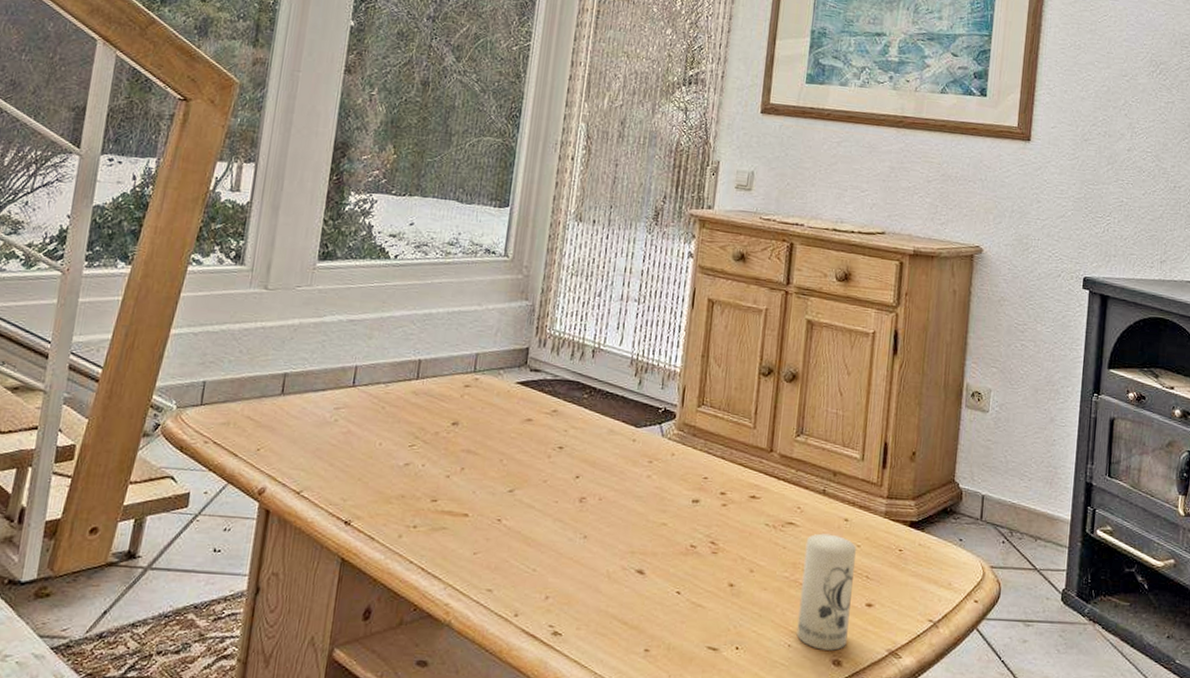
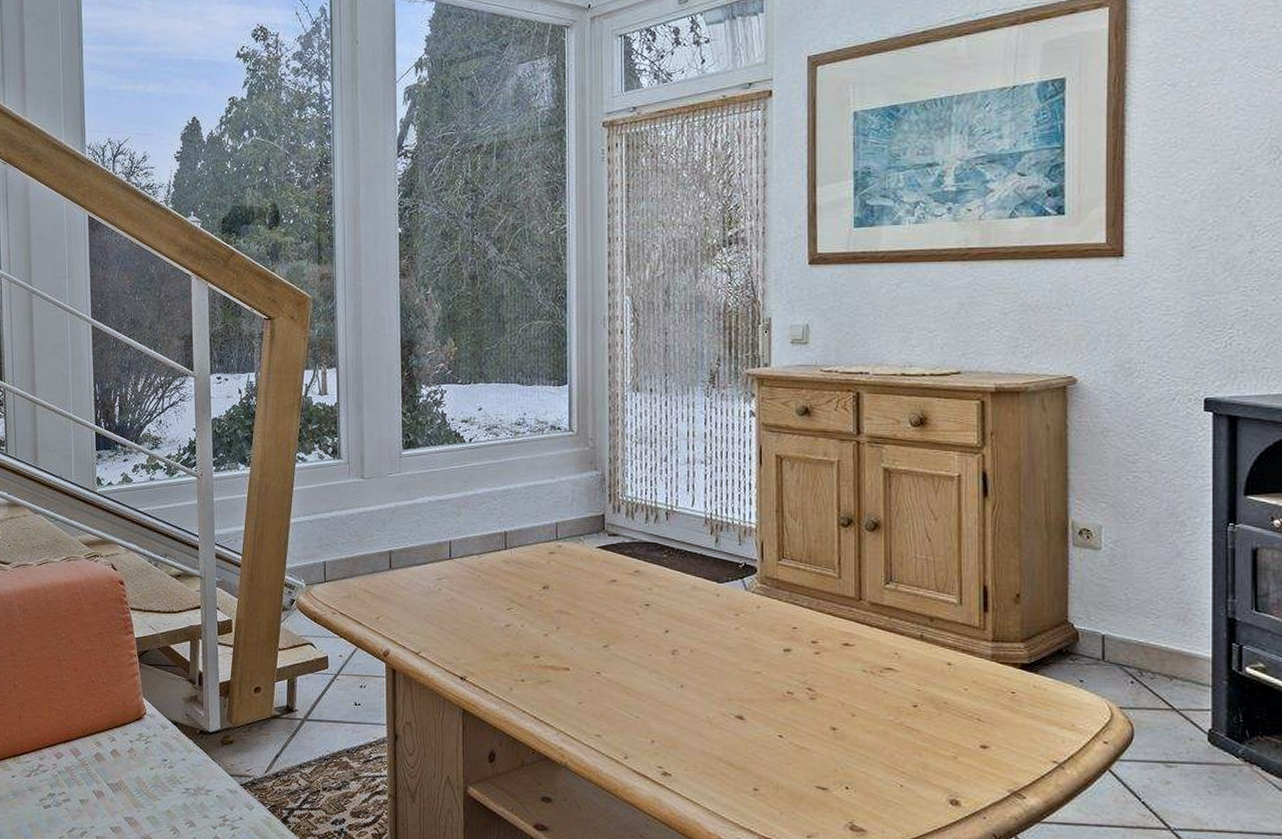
candle: present [796,533,856,651] -> none [908,678,963,791]

